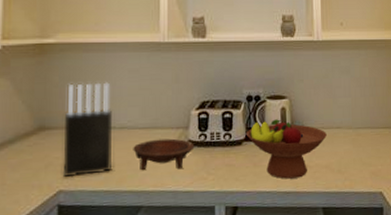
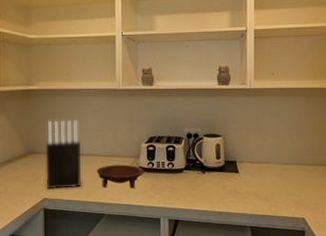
fruit bowl: present [247,119,327,179] -> none [187,153,256,202]

